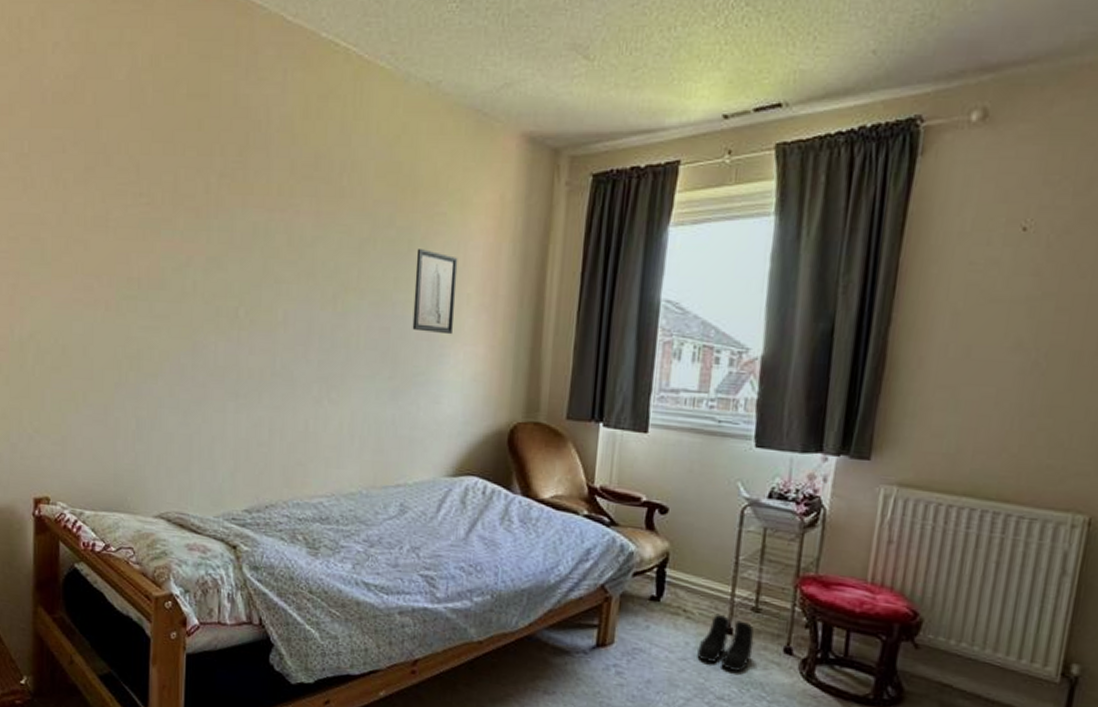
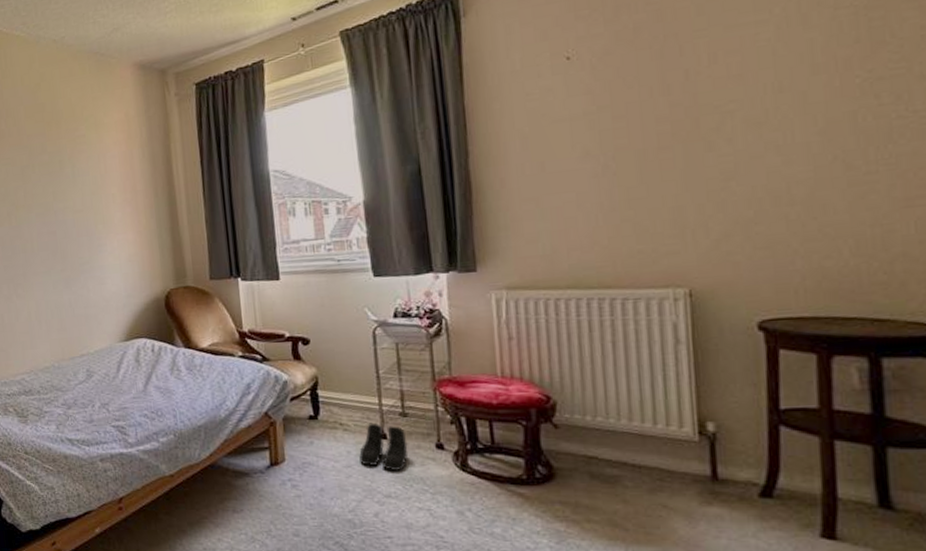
wall art: present [412,249,458,335] -> none [66,165,106,230]

